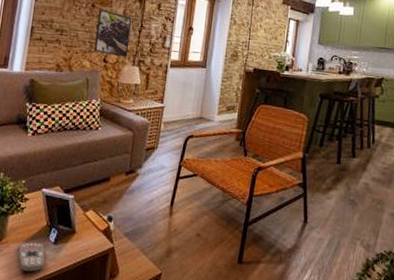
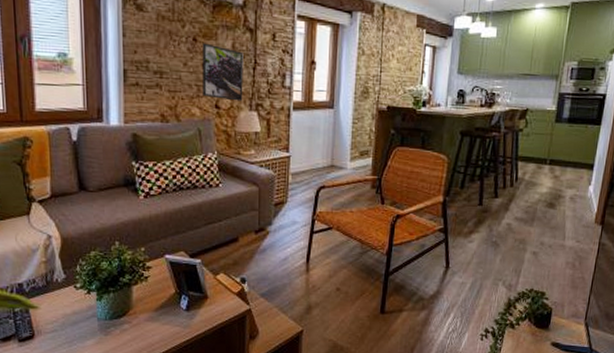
remote control: present [18,242,45,273] -> none [147,310,180,342]

